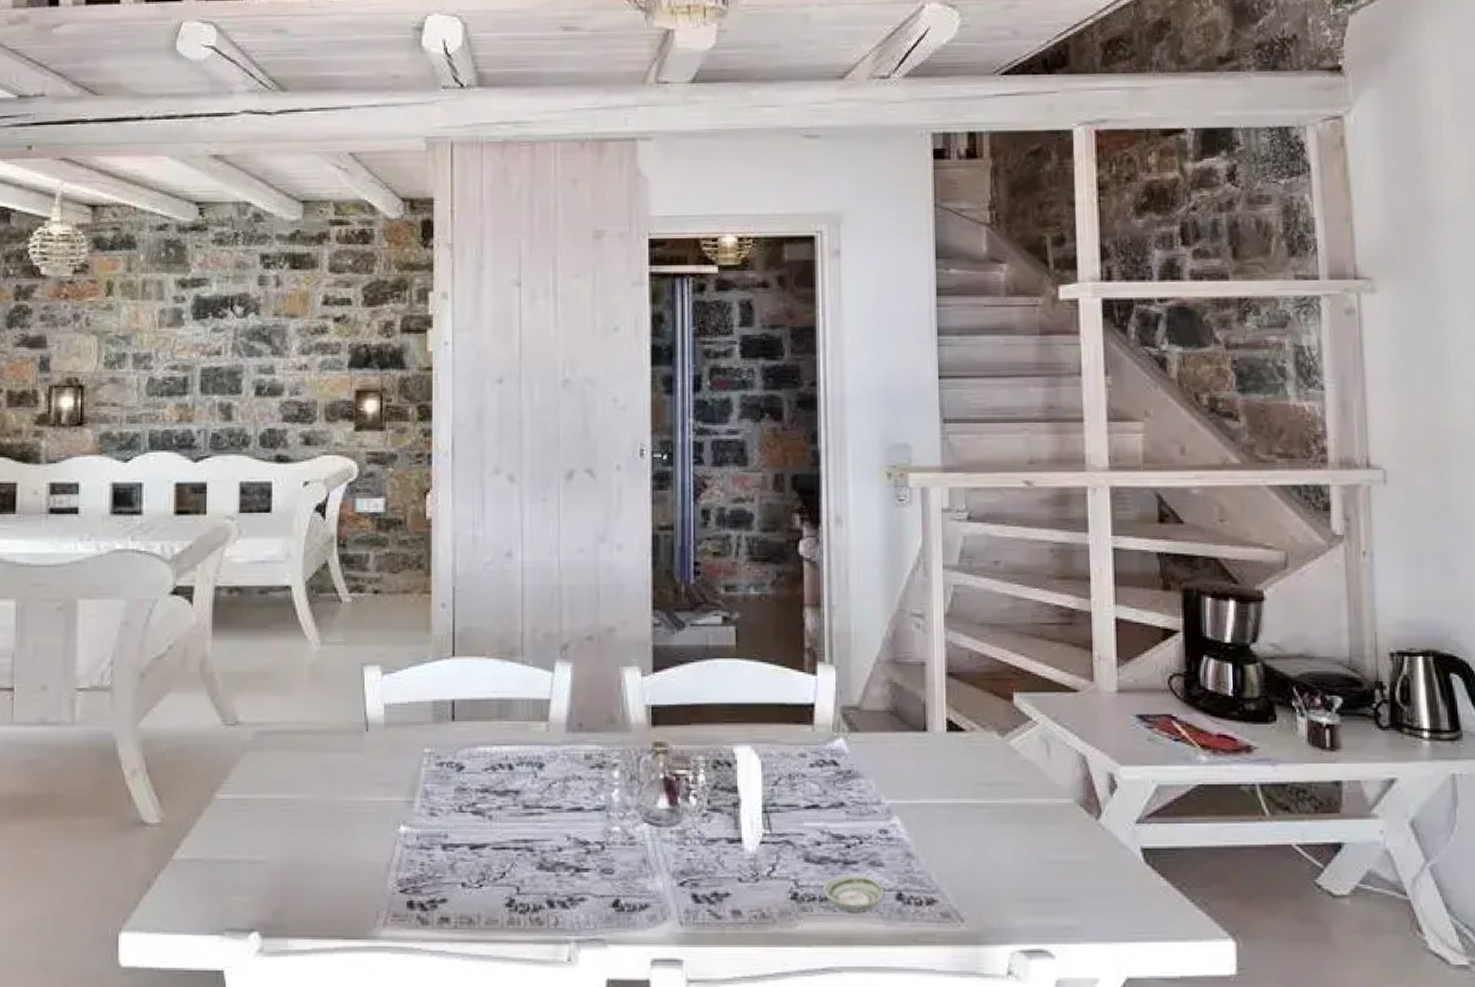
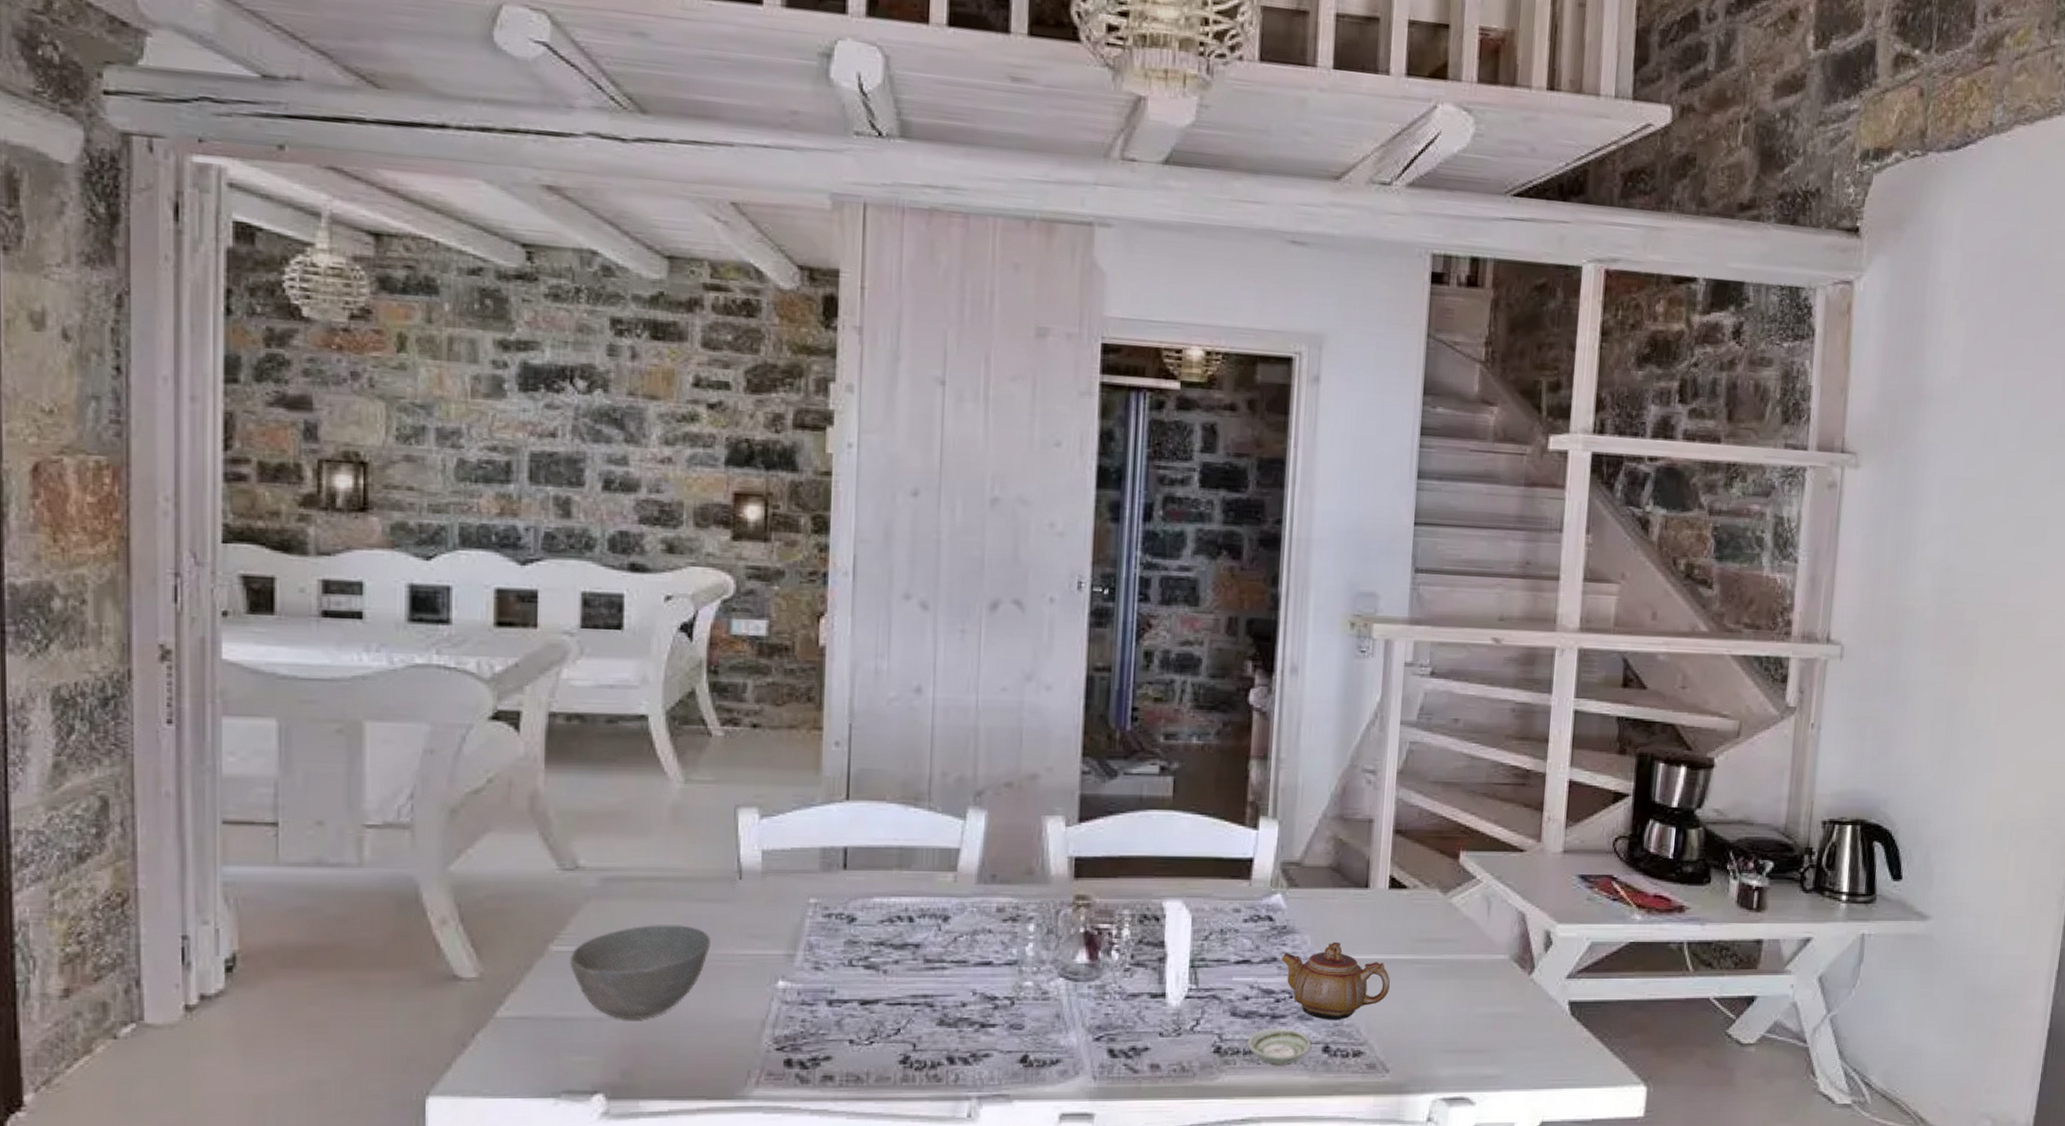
bowl: none [231,774,344,862] -> present [569,925,711,1019]
teapot: none [848,786,957,866] -> present [1280,941,1391,1020]

